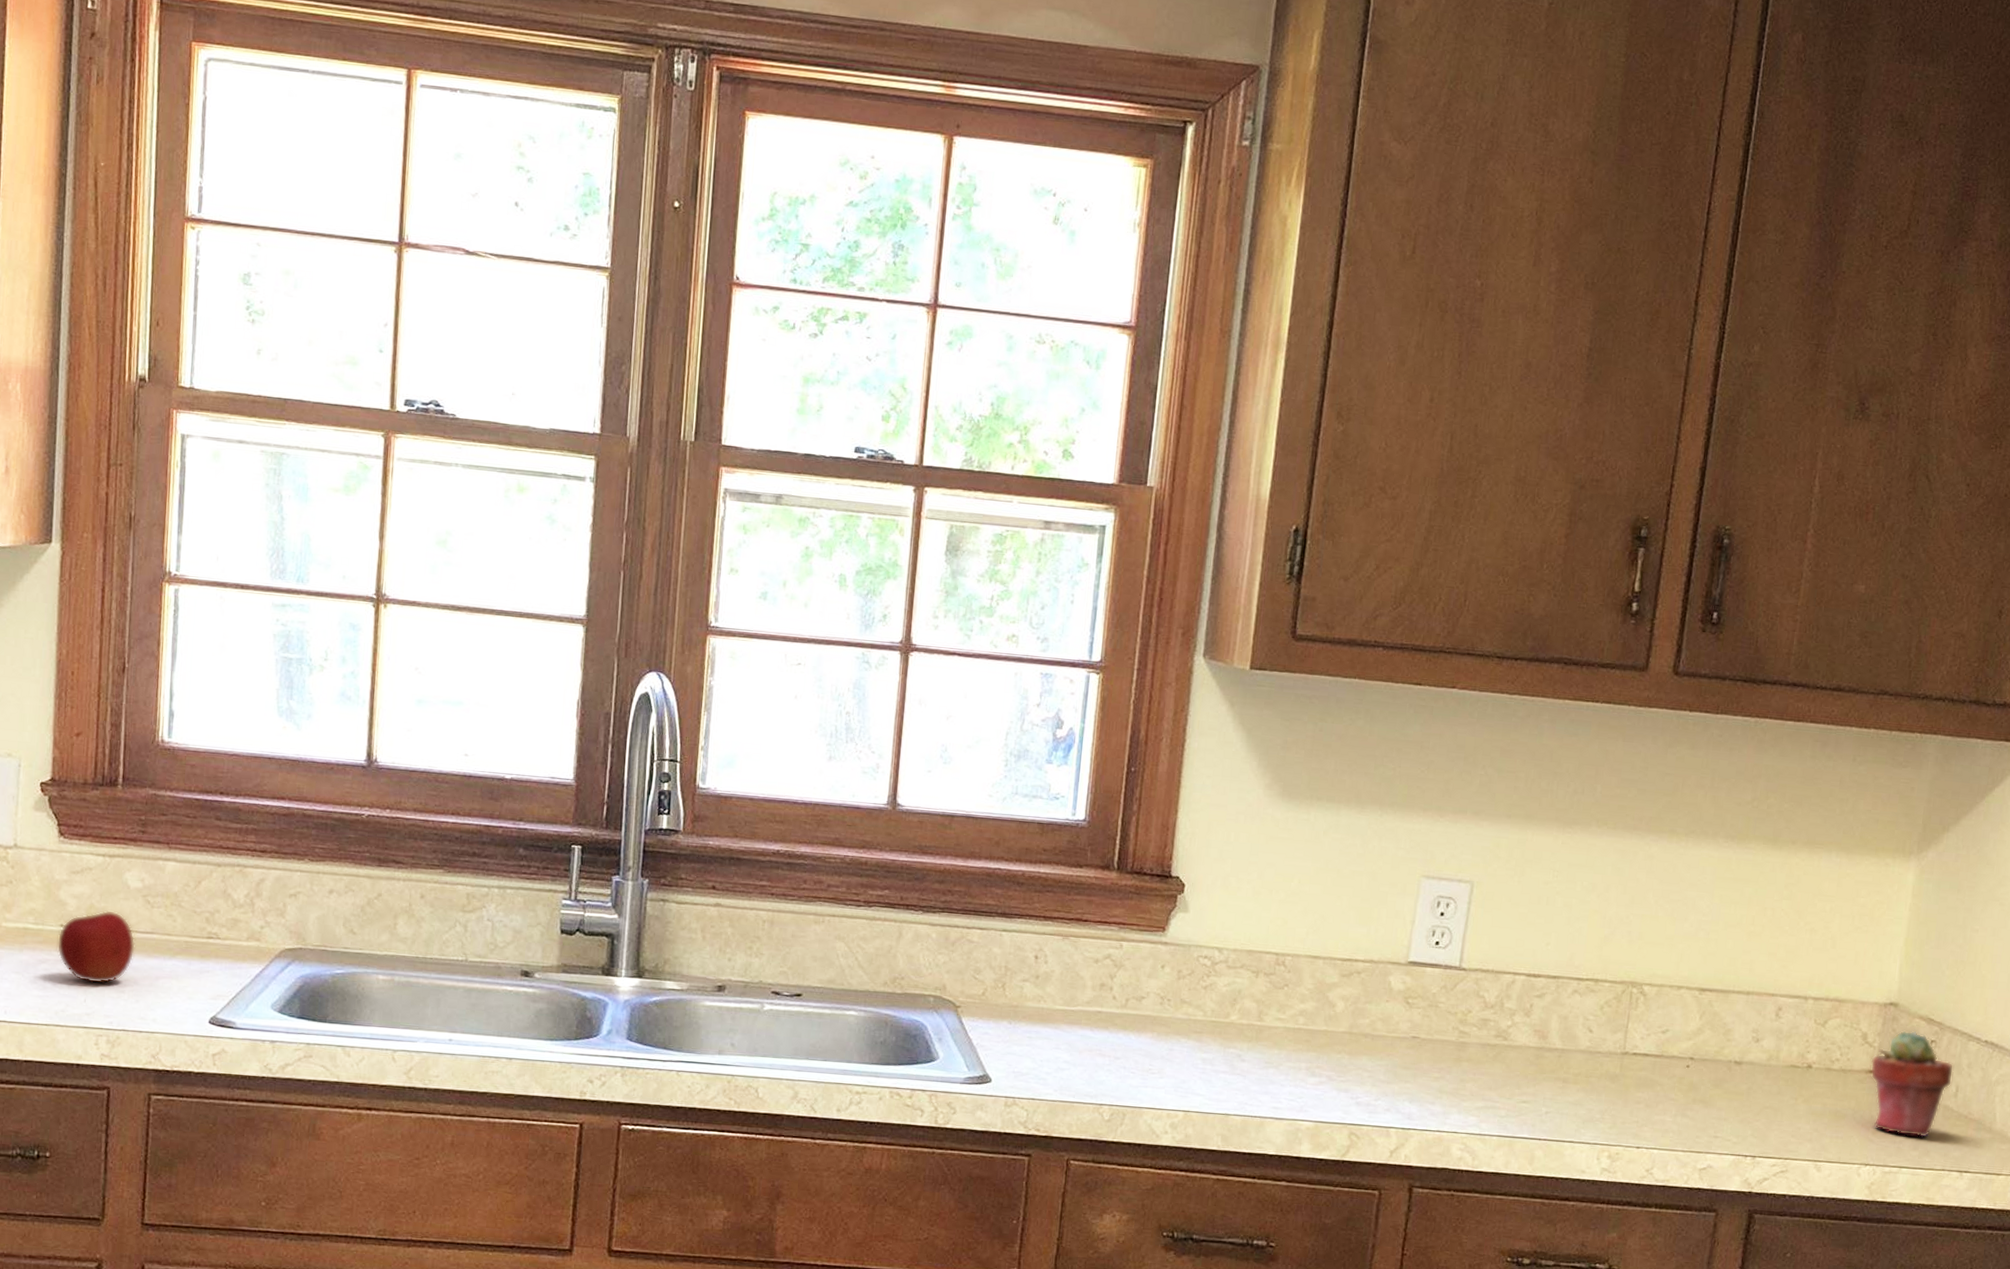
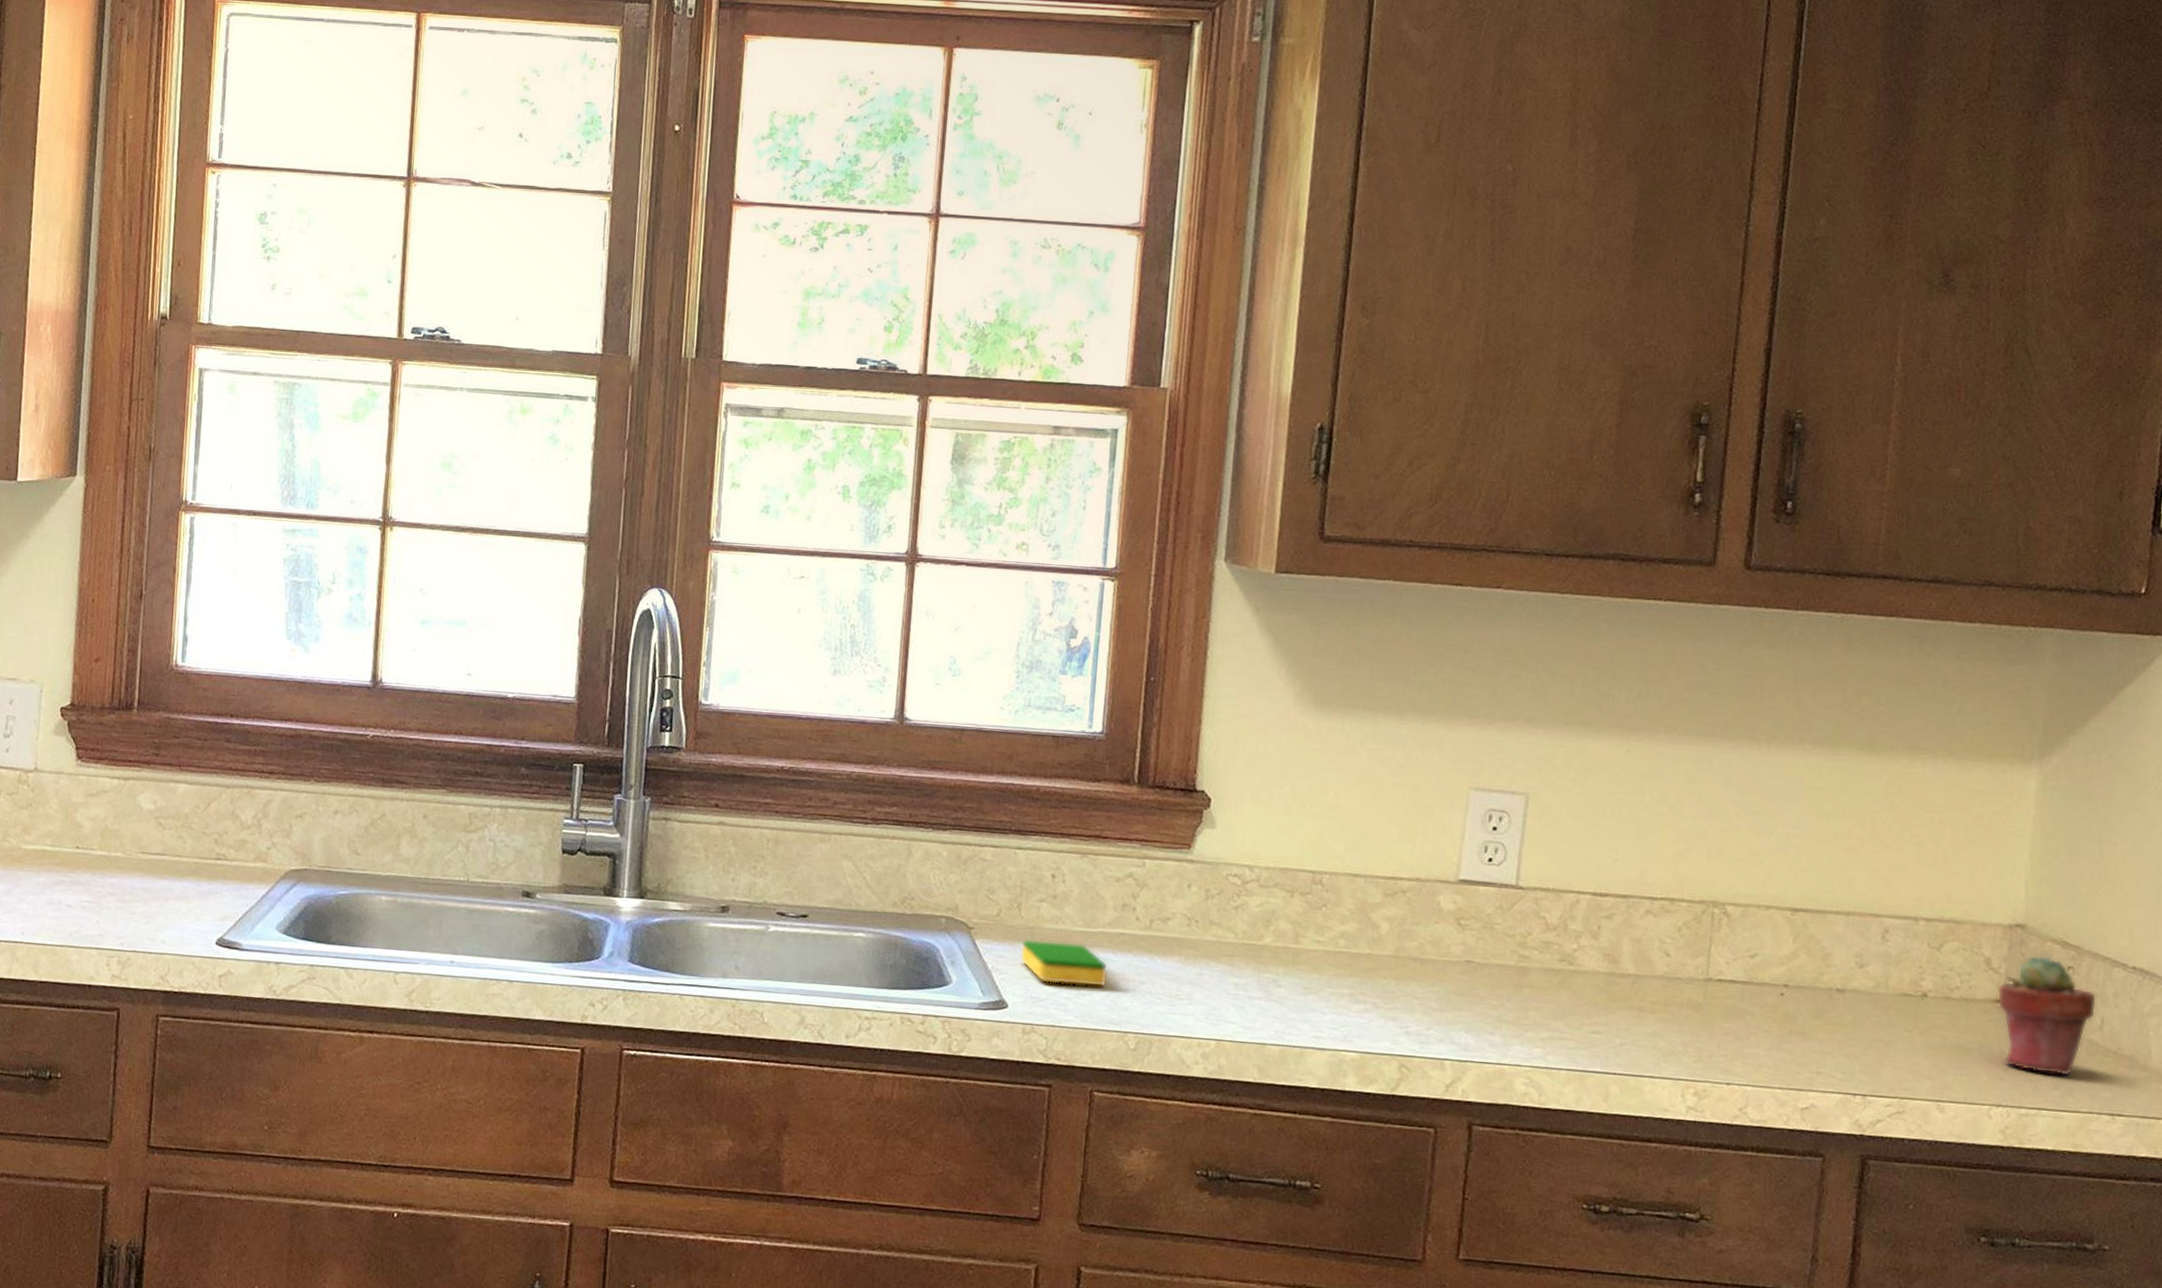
apple: present [56,910,135,984] -> none [72,832,147,905]
dish sponge: none [1003,1016,1086,1063] -> present [1020,939,1108,988]

